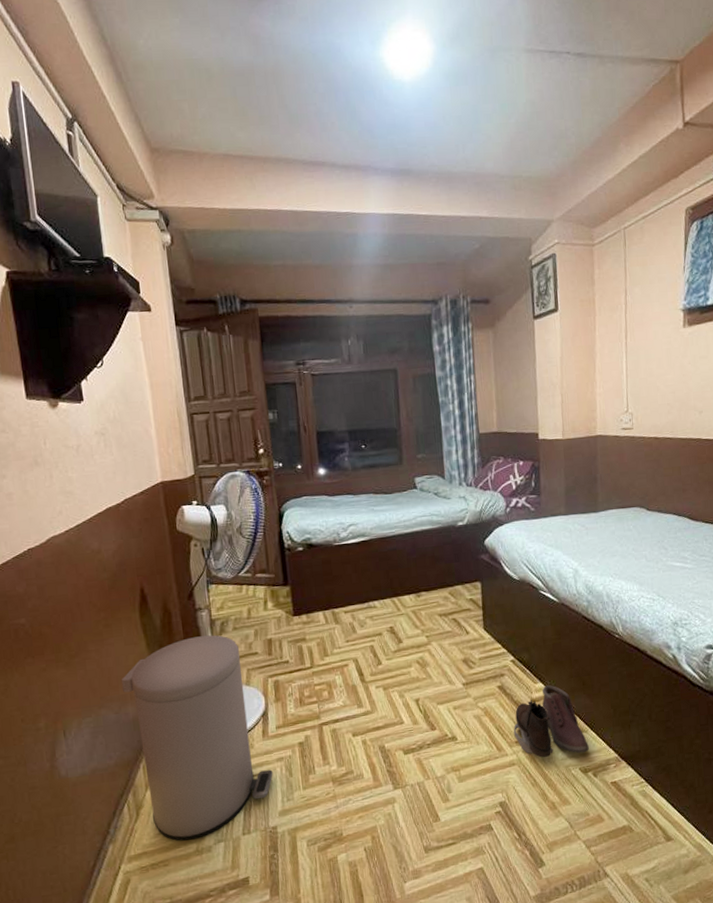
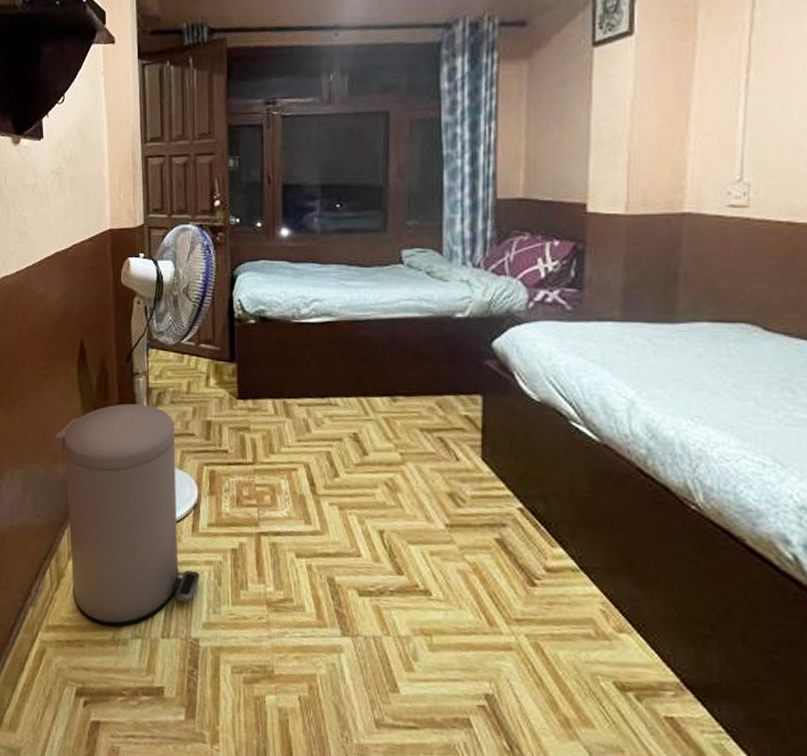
boot: present [513,700,553,758] -> none [514,568,573,653]
boot: present [542,685,589,754] -> none [560,554,631,663]

